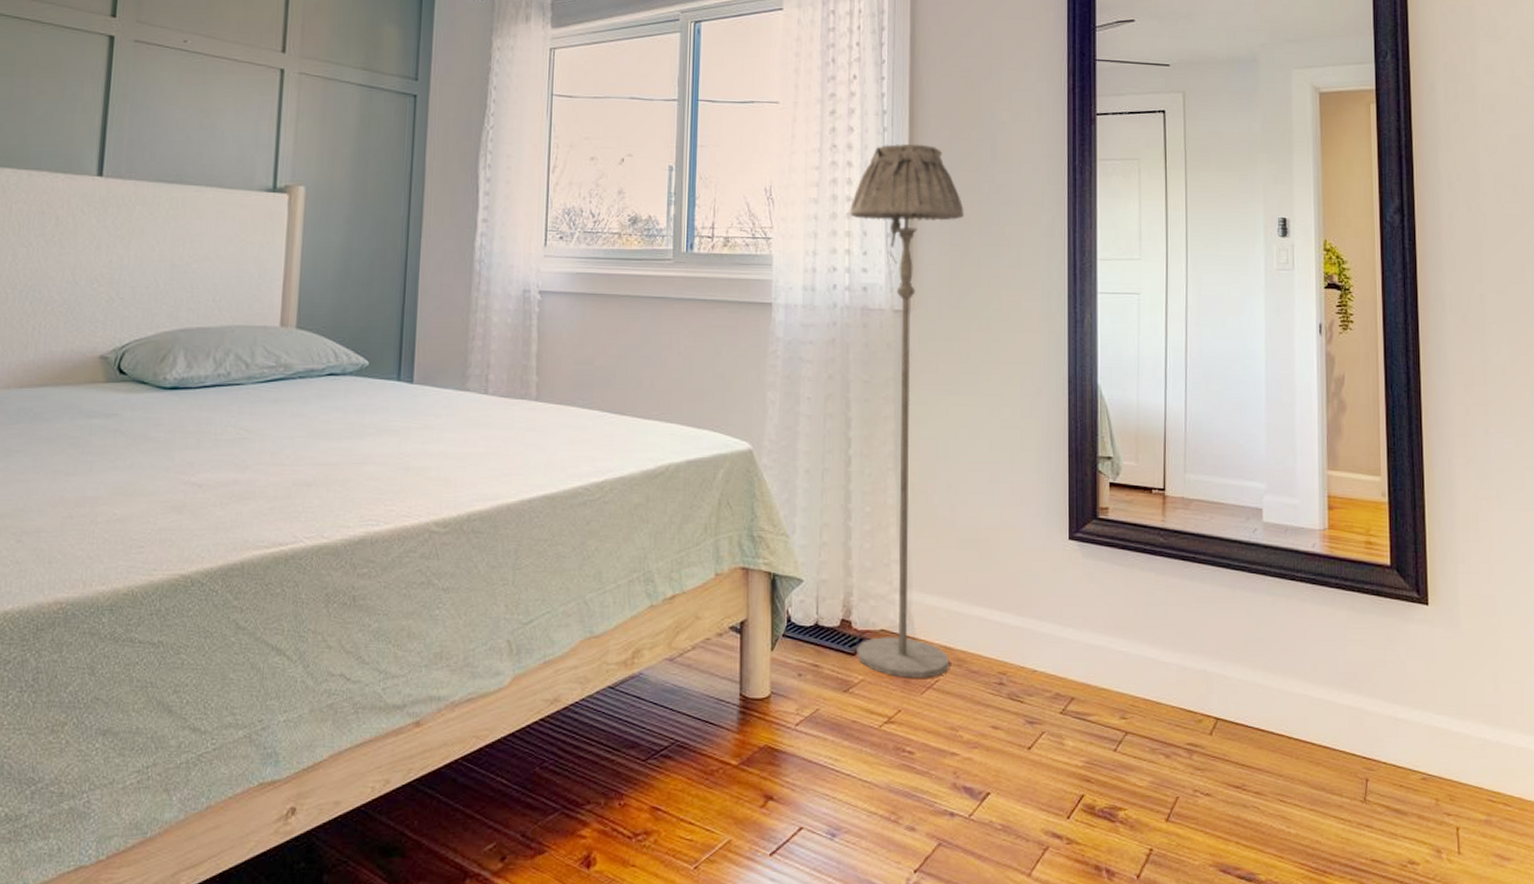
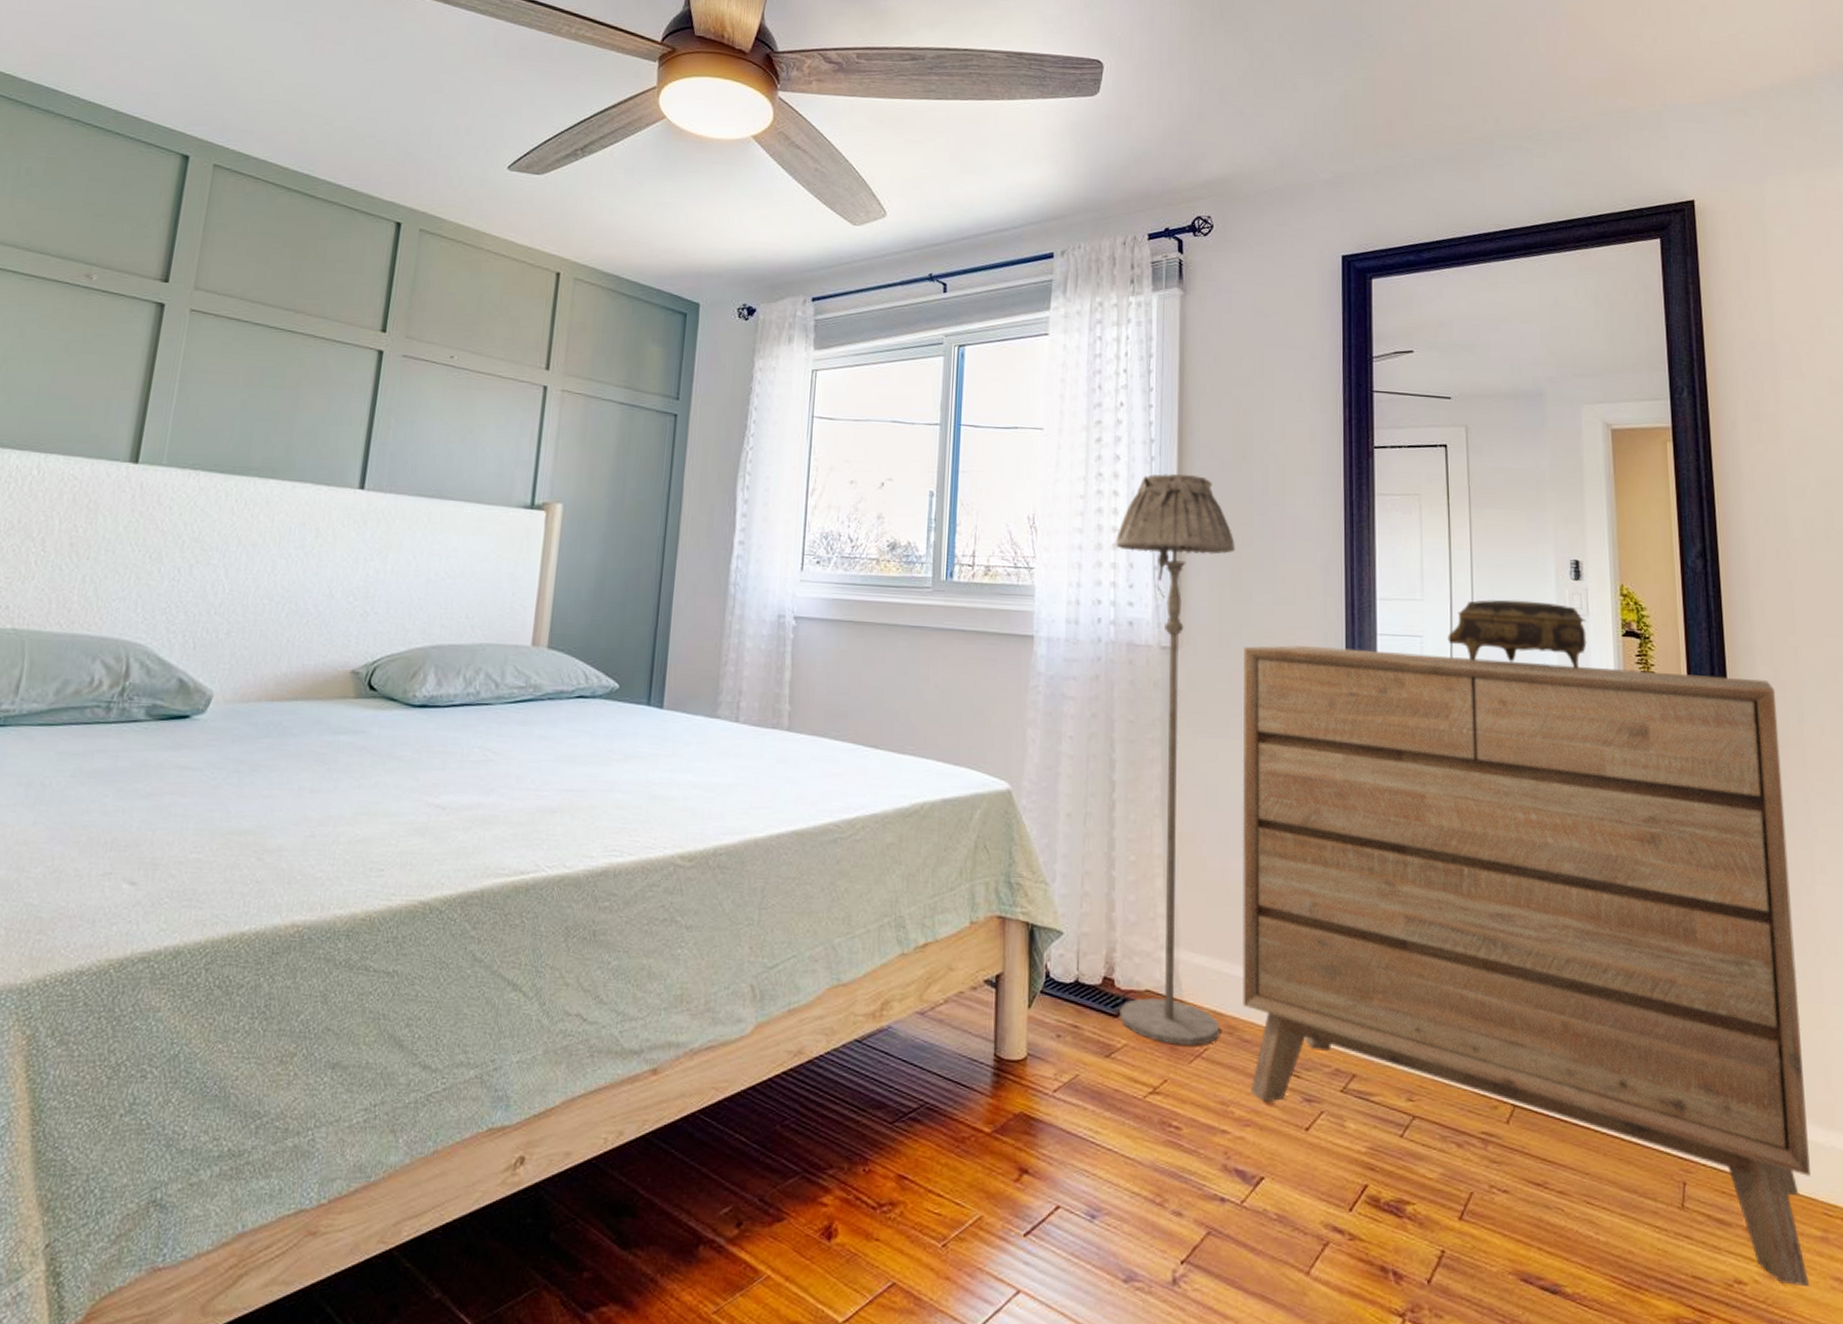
dresser: none [970,305,1478,864] -> present [1242,645,1810,1288]
jewelry box: none [1163,257,1292,321] -> present [1447,599,1587,670]

